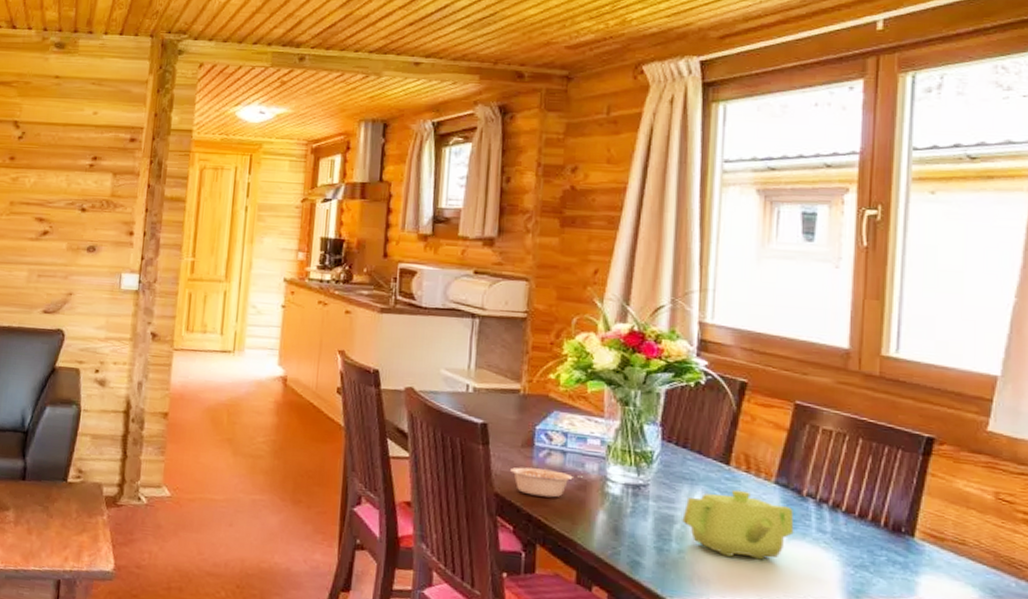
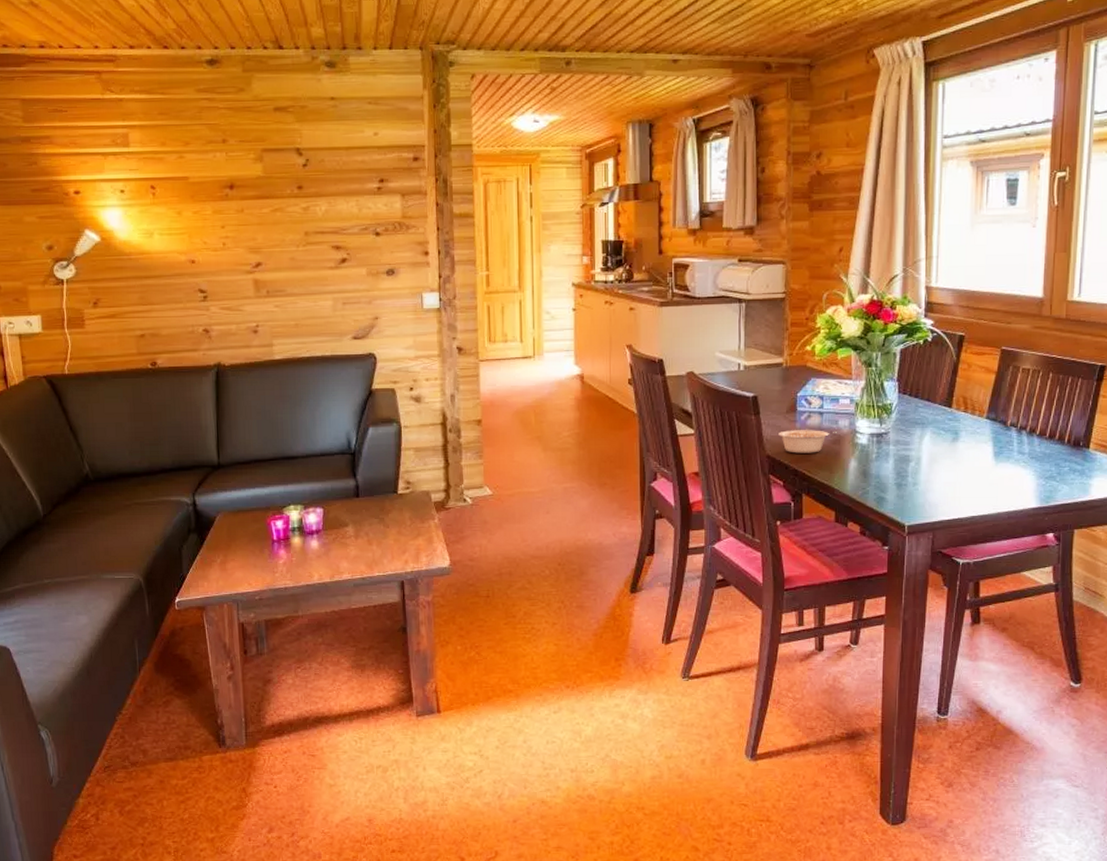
teapot: present [682,489,794,560] -> none [916,427,1001,483]

